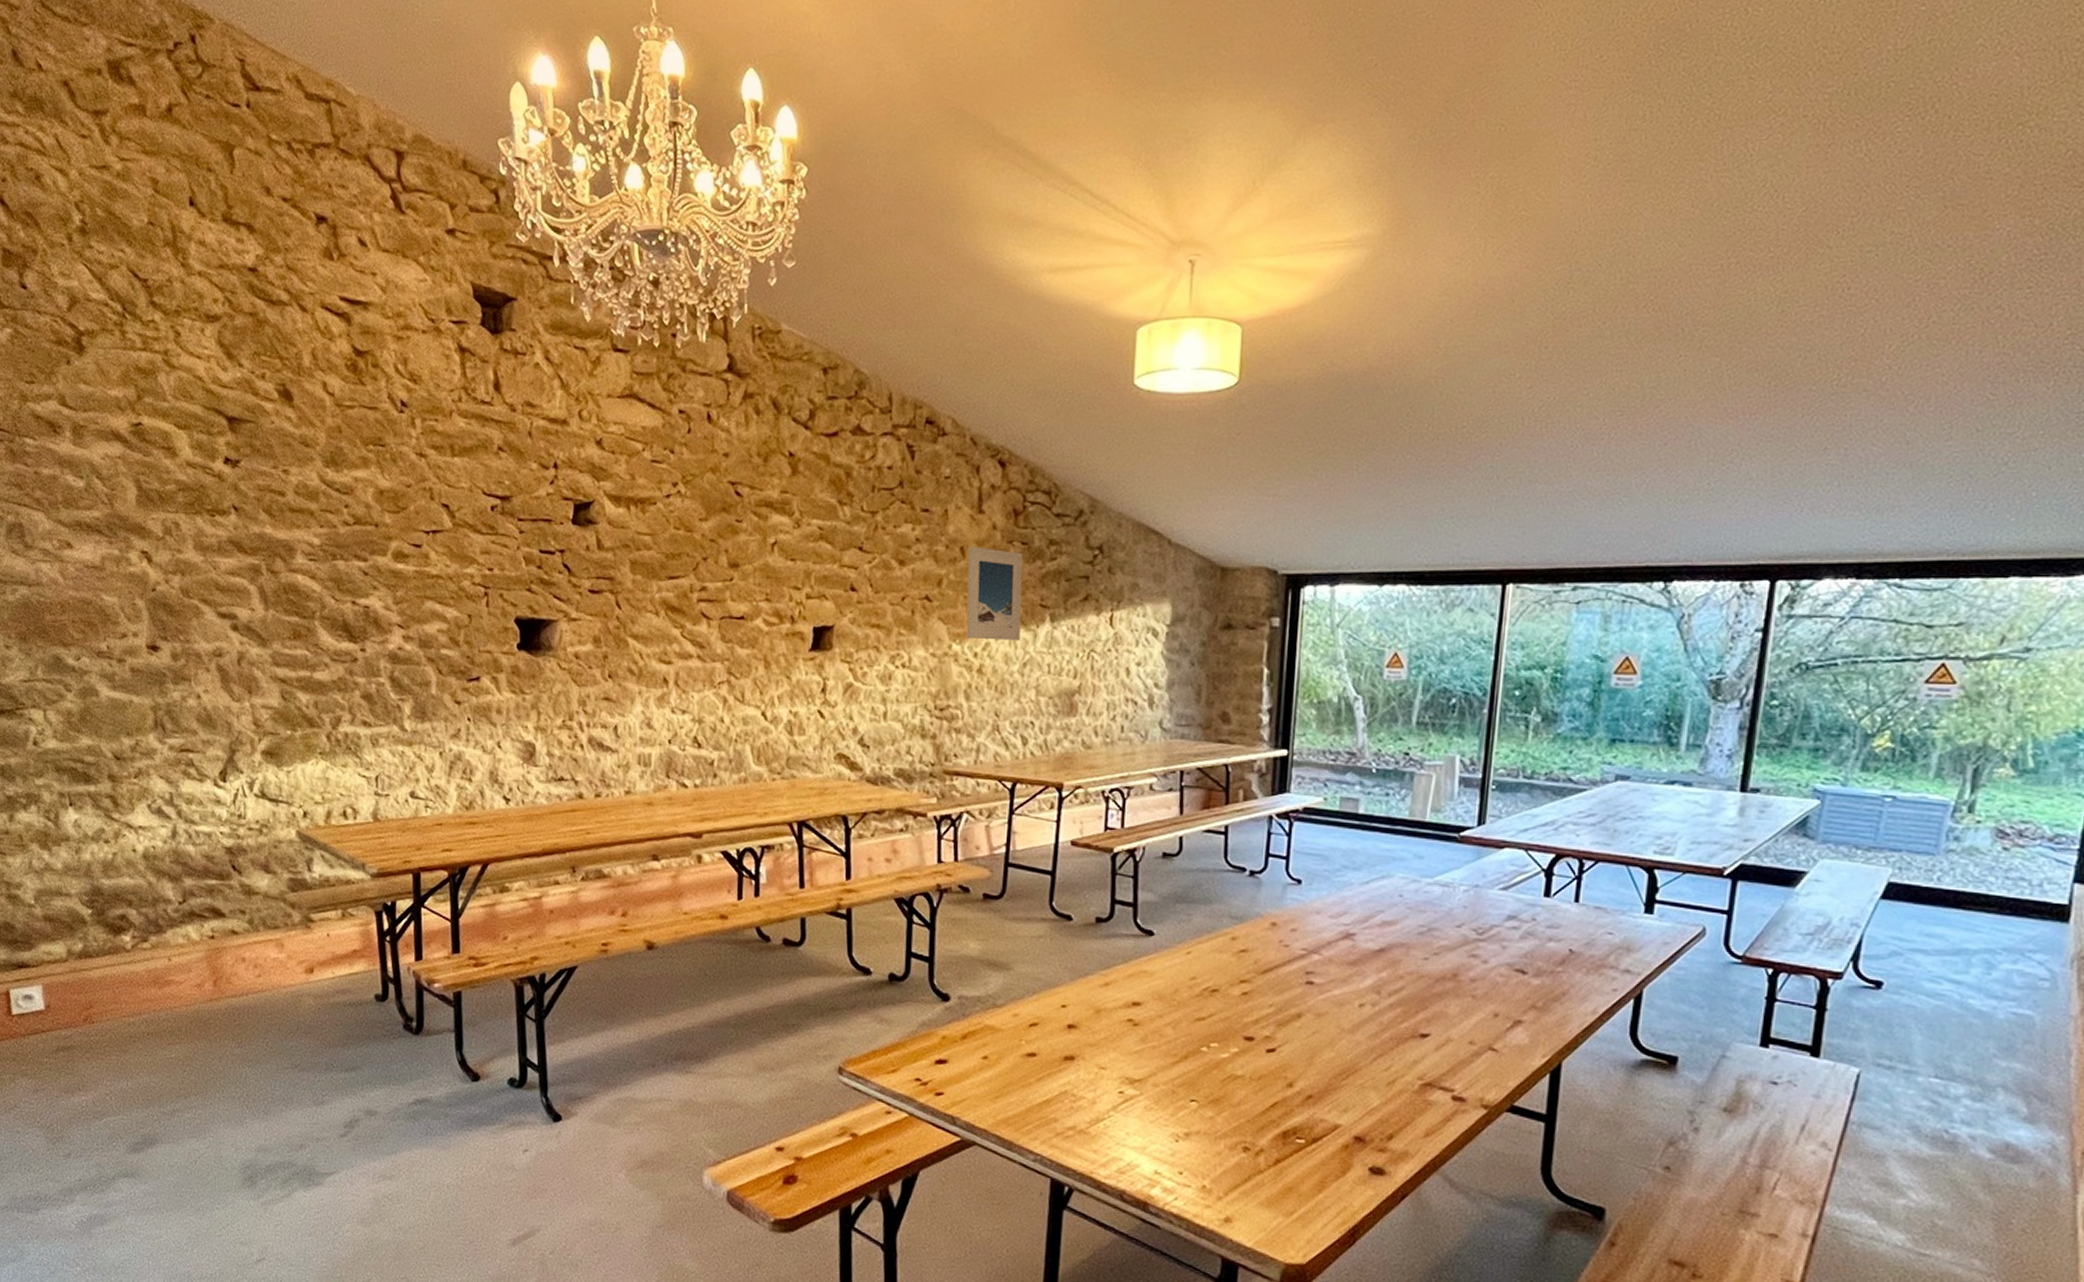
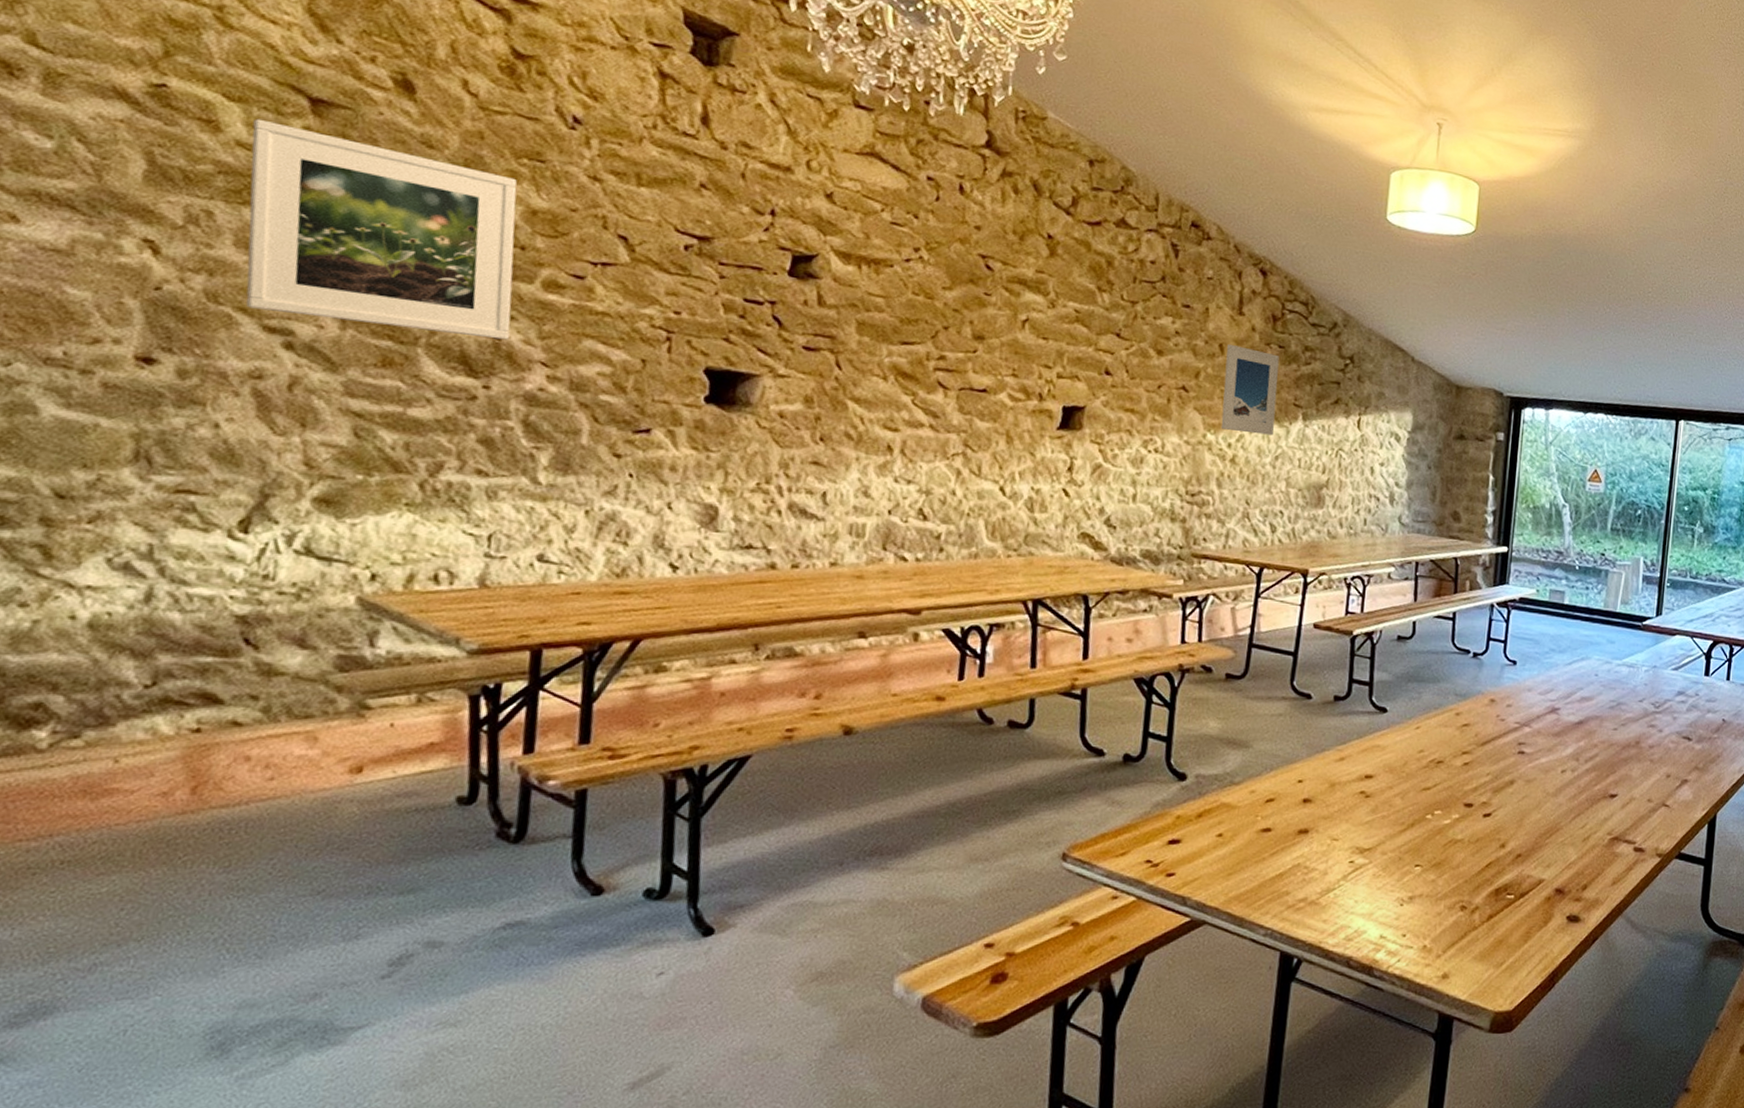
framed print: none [195,441,374,608] -> present [246,118,517,341]

